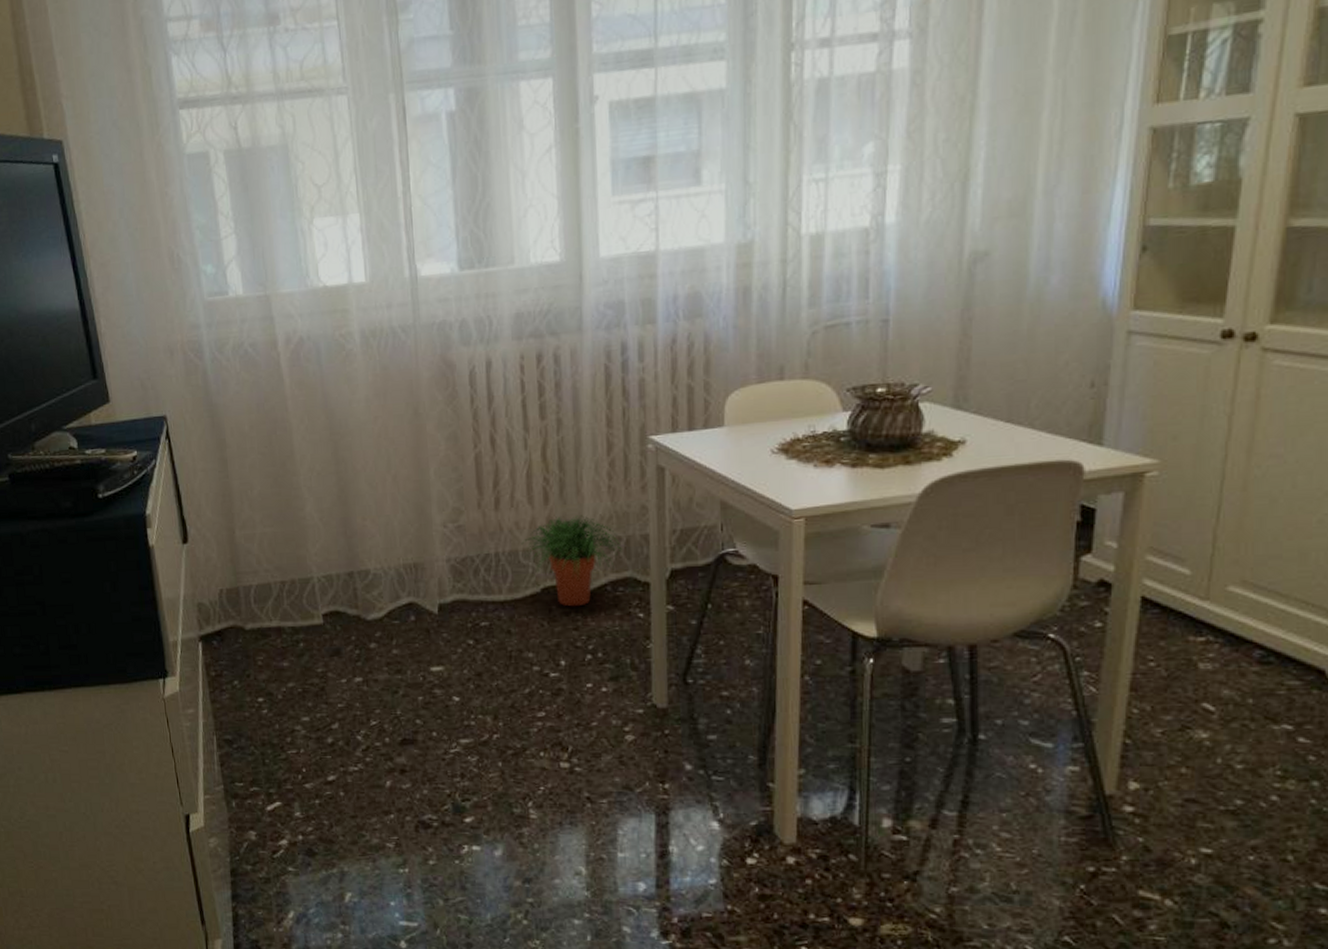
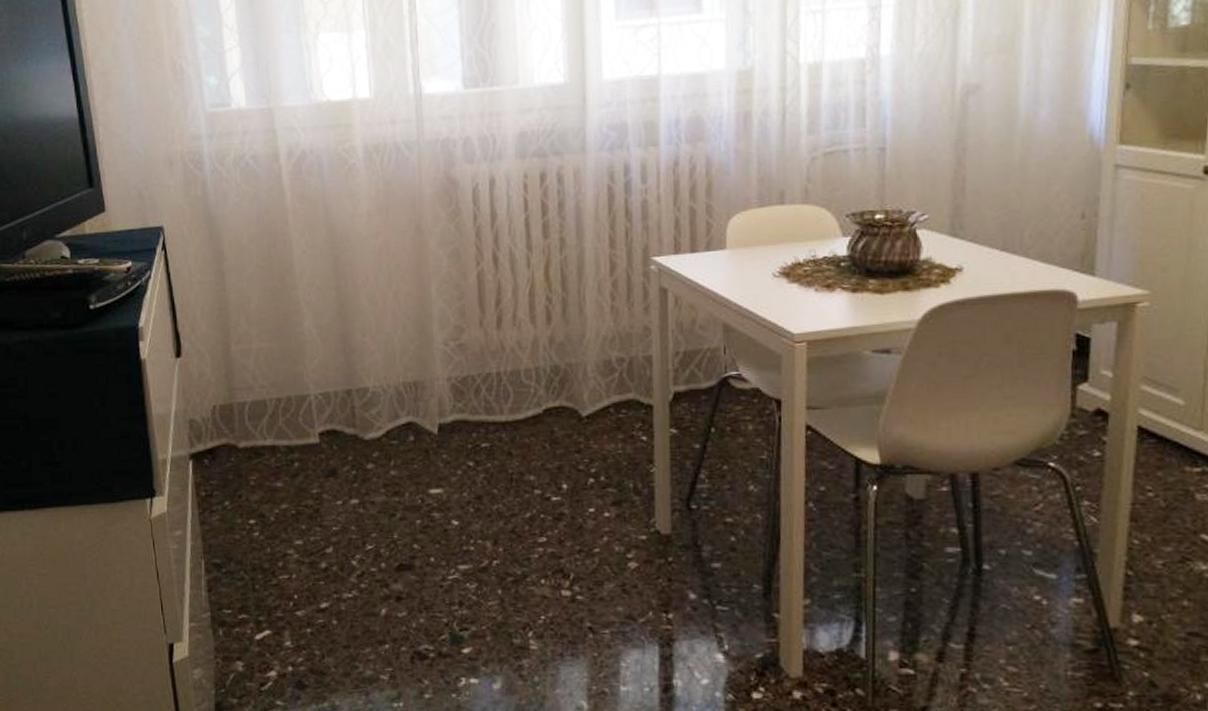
potted plant: present [521,515,622,607] -> none [523,335,625,429]

